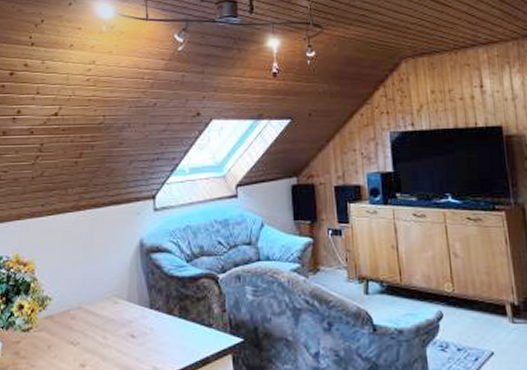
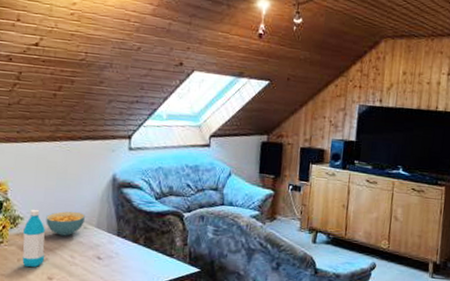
water bottle: none [52,287,75,355] -> present [22,209,45,267]
cereal bowl: none [75,285,115,314] -> present [46,211,85,236]

